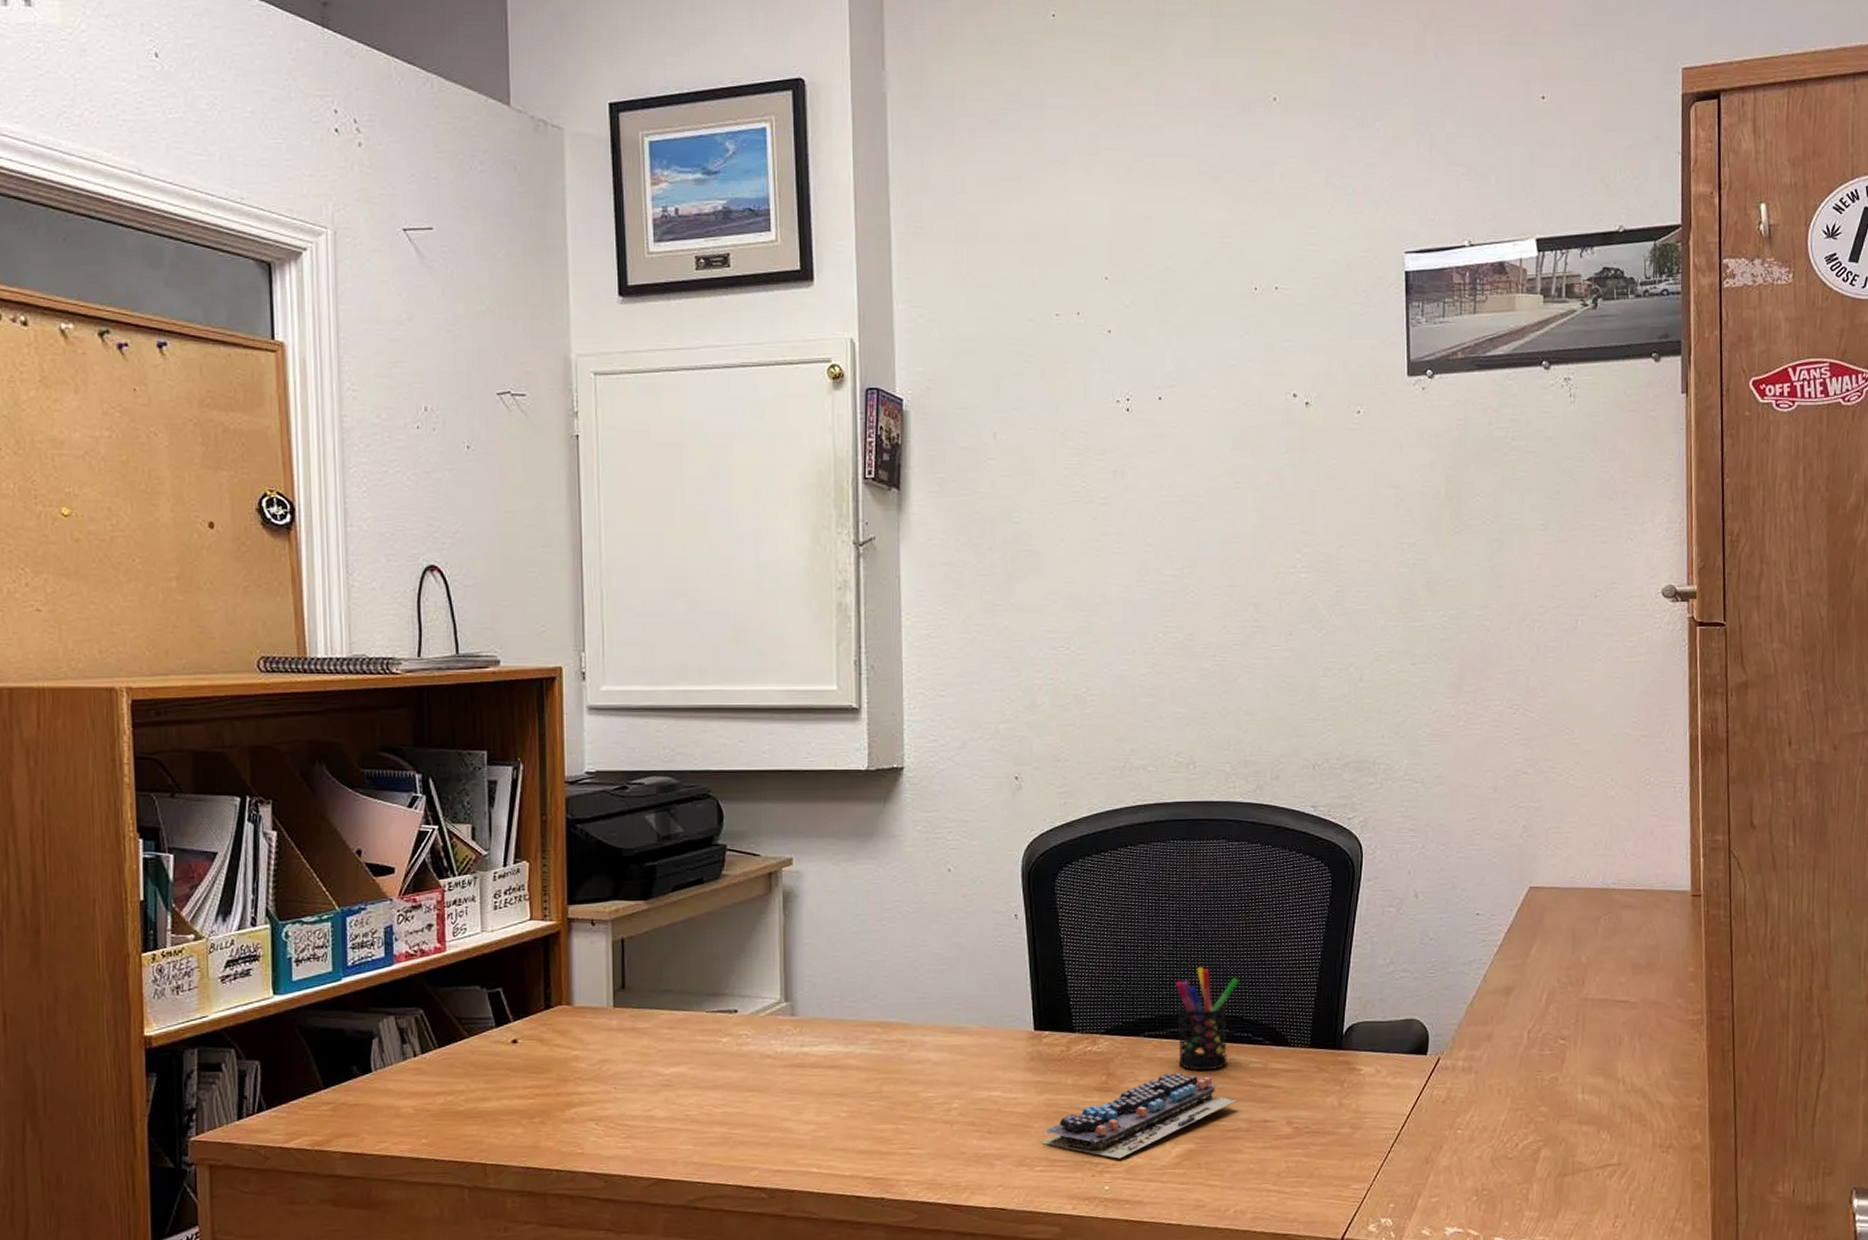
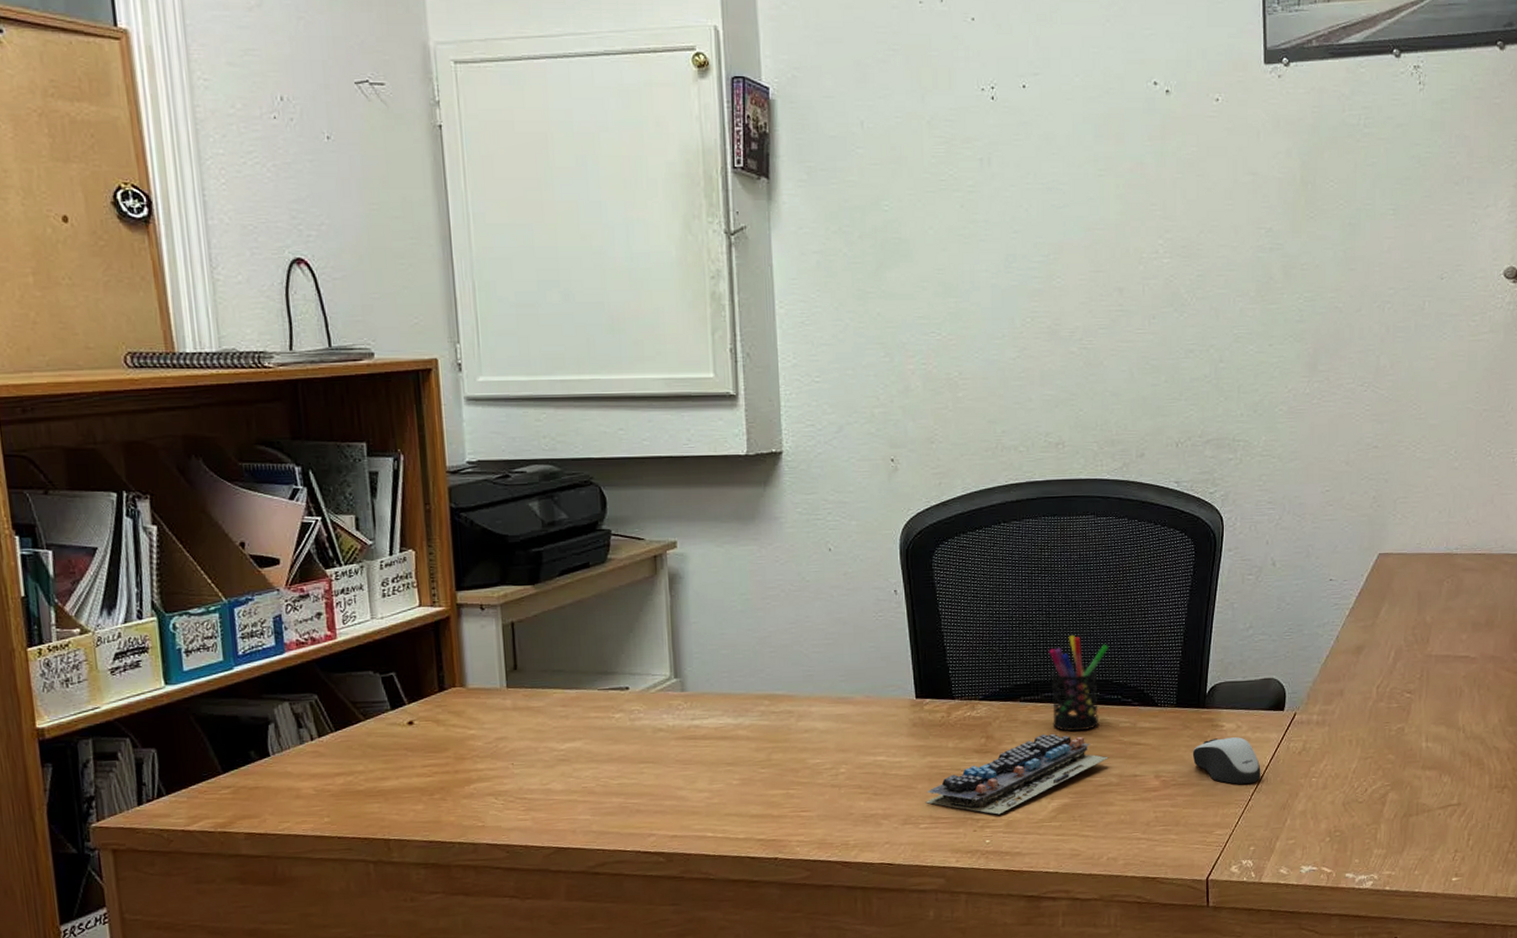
computer mouse: none [1327,1082,1402,1134] -> present [1192,737,1261,784]

